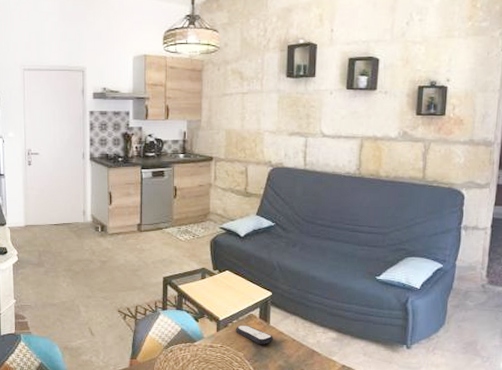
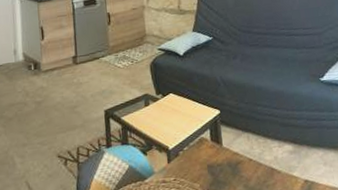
remote control: present [236,325,273,345] -> none [188,150,229,171]

